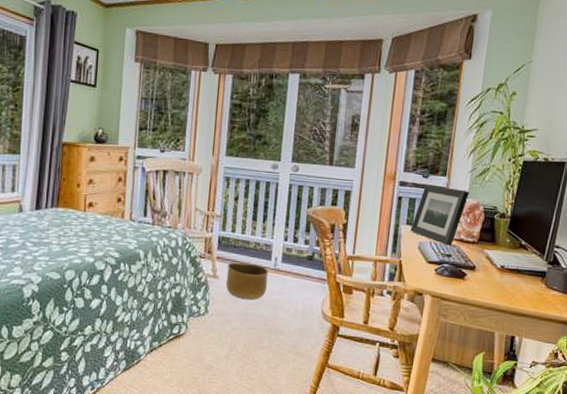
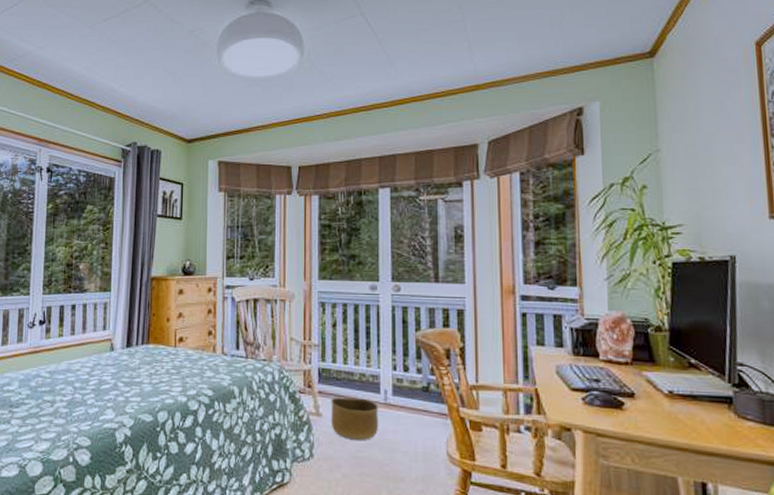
picture frame: present [410,184,470,246] -> none [542,296,611,369]

